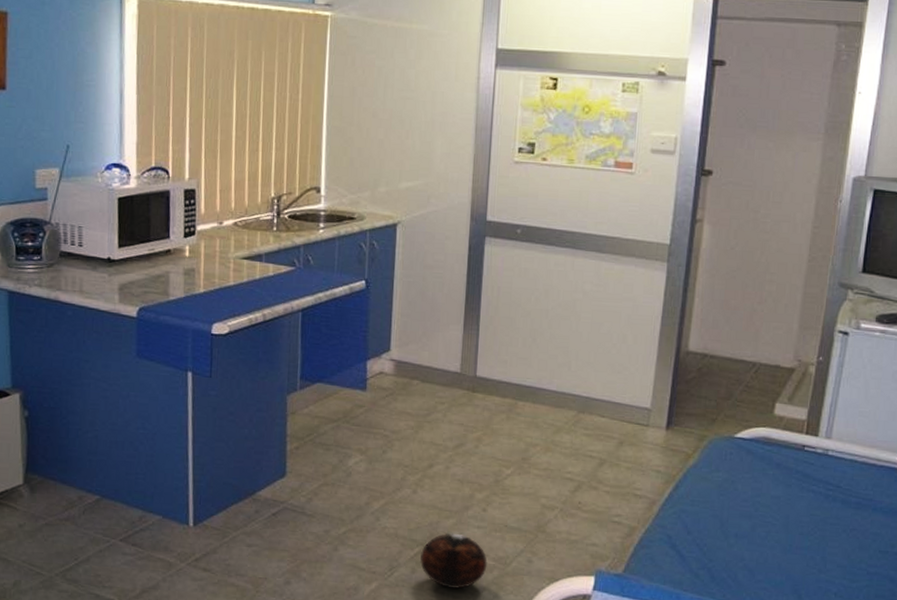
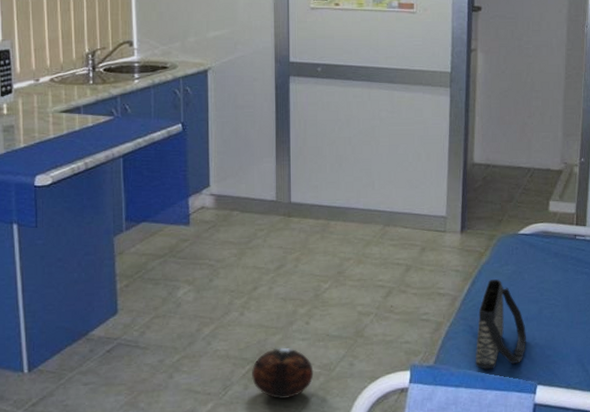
handbag: none [670,486,734,587] -> present [475,279,526,370]

